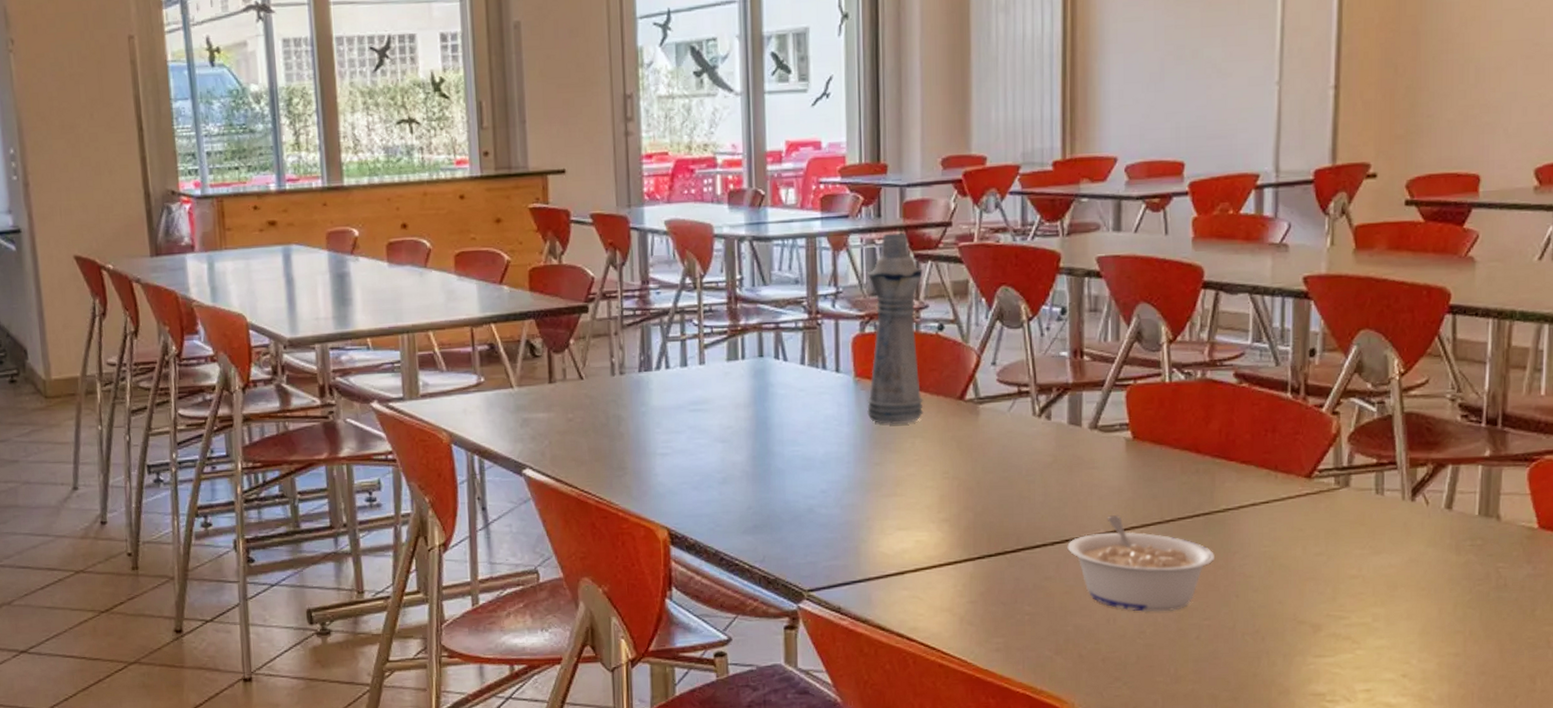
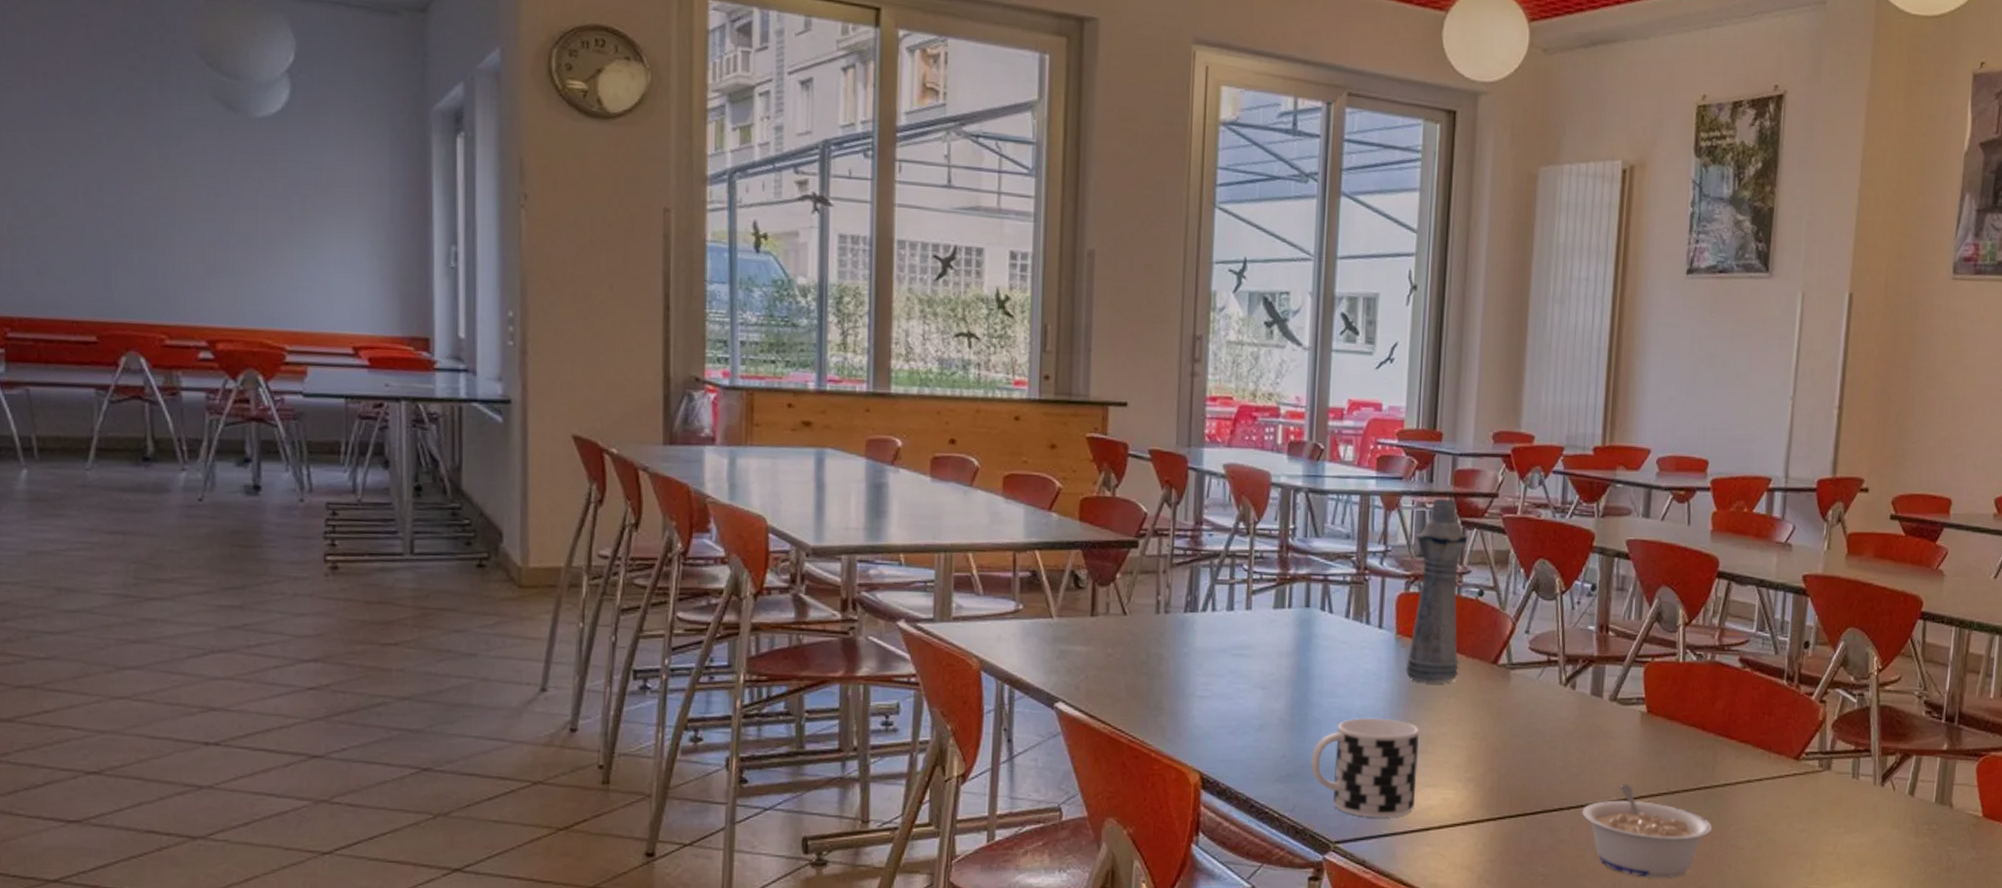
cup: none [776,463,888,565] -> present [1310,717,1419,818]

